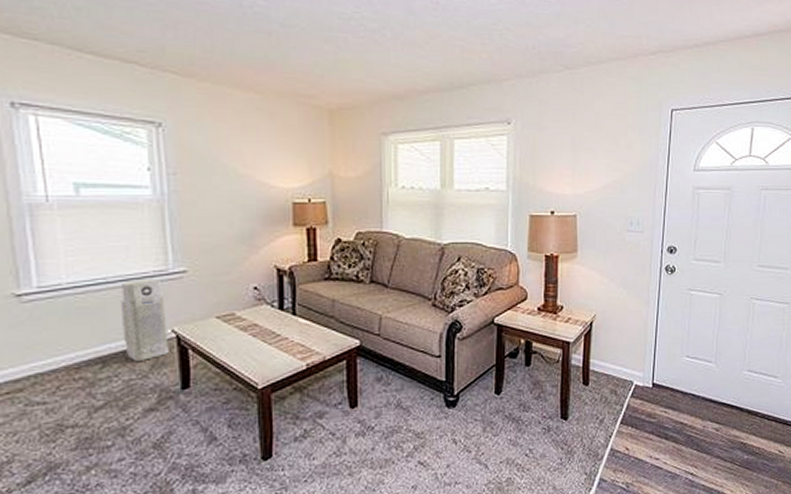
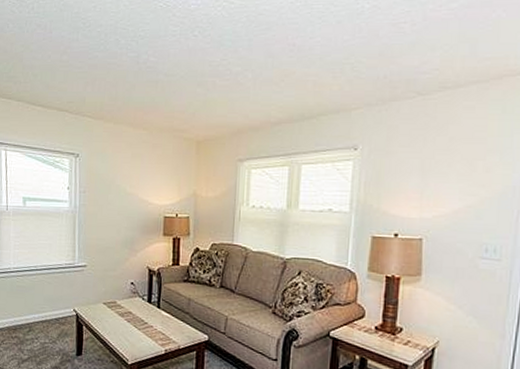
air purifier: present [120,279,169,361] -> none [43,269,71,330]

